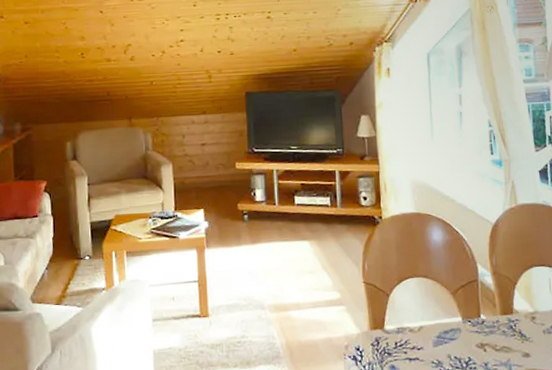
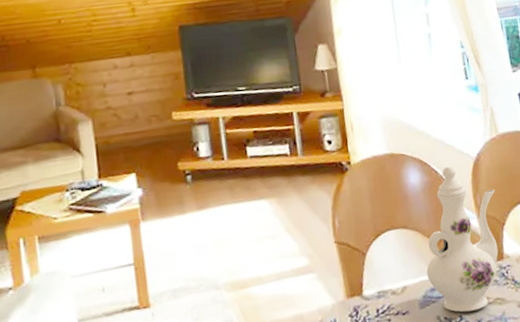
ewer: none [442,228,510,355] -> present [426,165,499,313]

